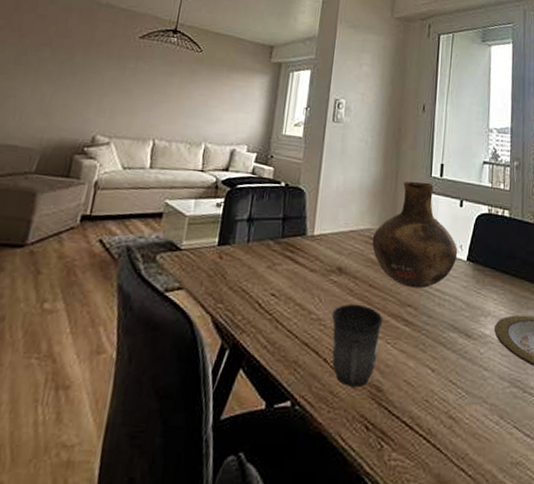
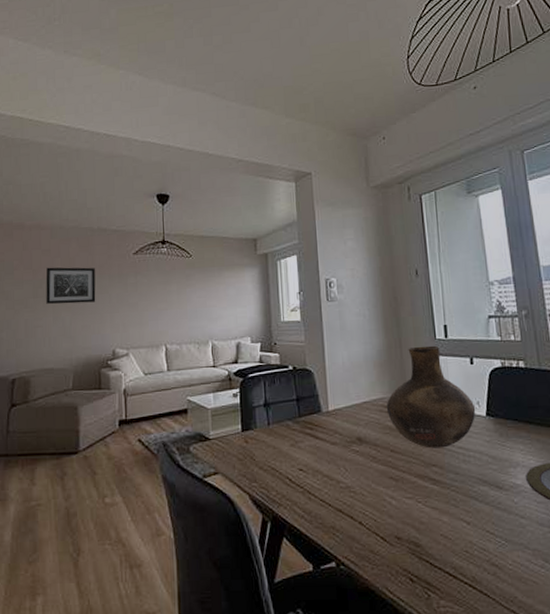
wall art: none [27,34,93,81] -> present [46,267,96,304]
mug: present [332,304,383,387] -> none [359,470,411,545]

